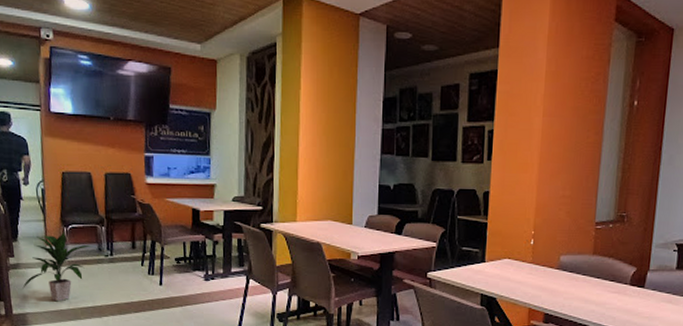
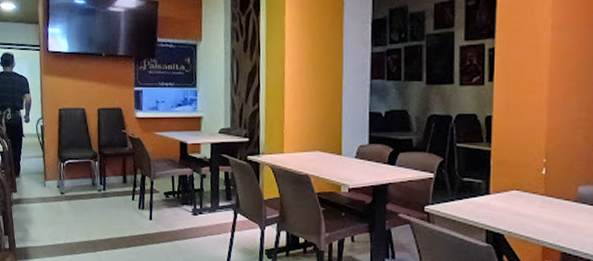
indoor plant: present [22,231,92,302] -> none [24,166,86,236]

